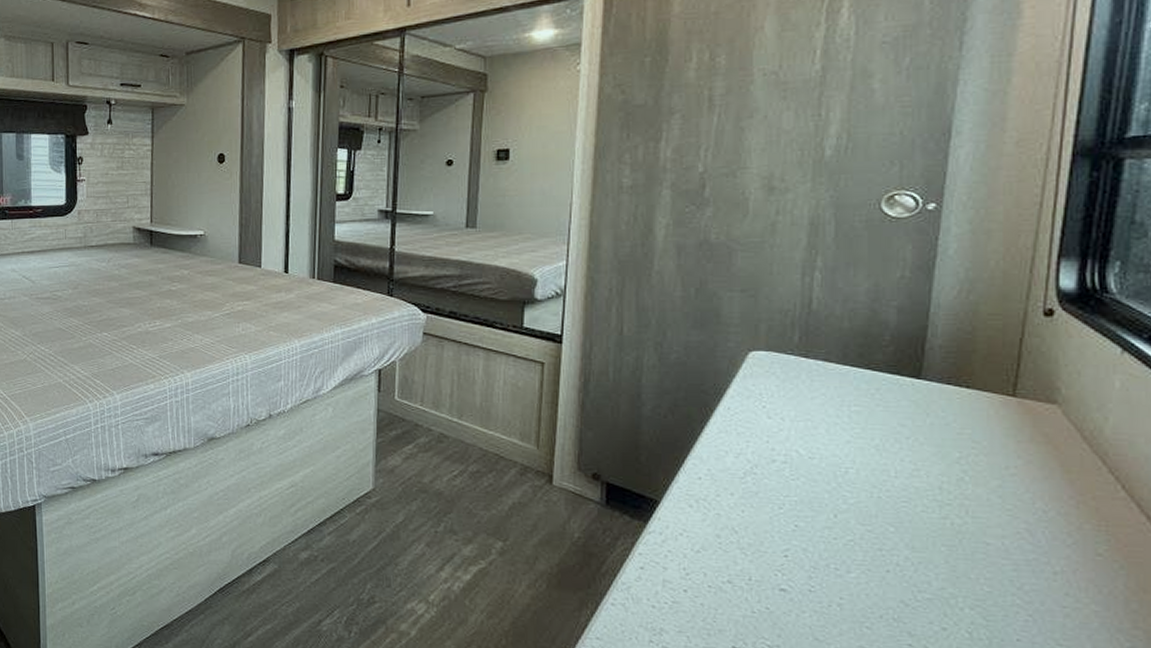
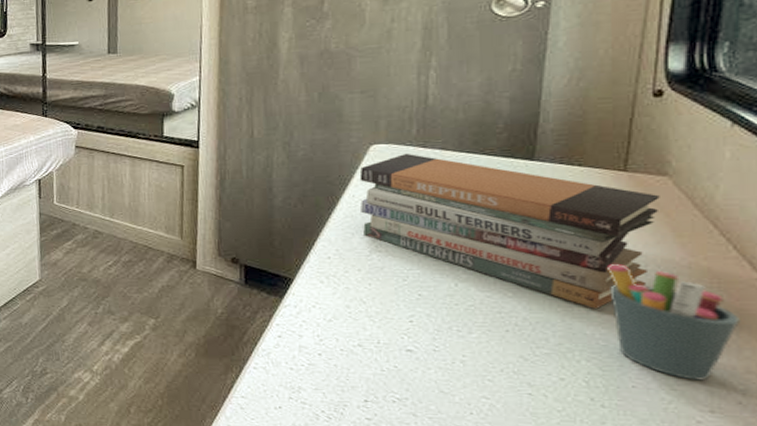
book stack: none [736,362,1049,550] -> present [359,153,660,309]
pen holder: none [994,500,1127,636] -> present [608,264,739,381]

